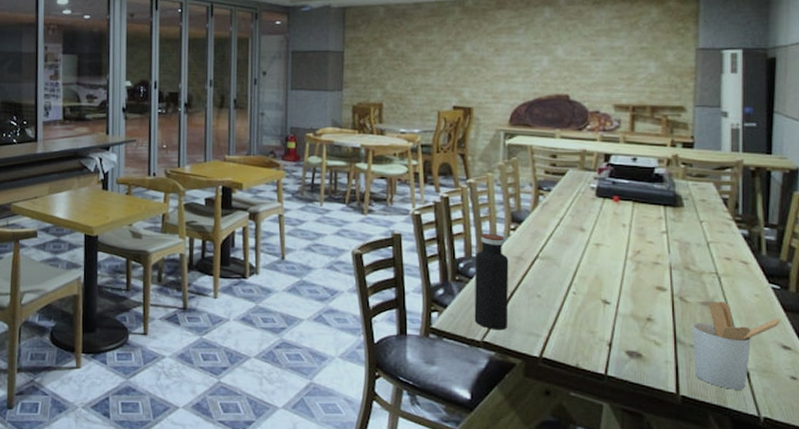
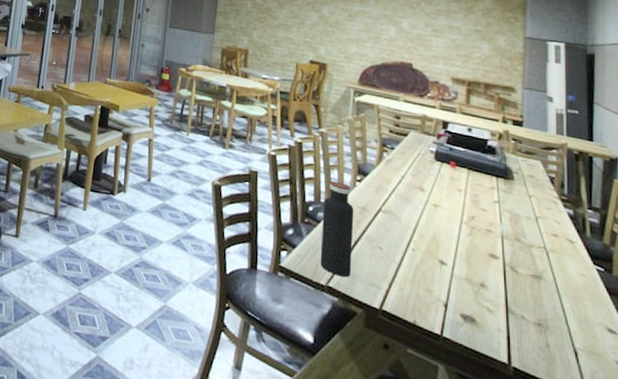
utensil holder: present [692,301,781,390] -> none [523,275,606,369]

